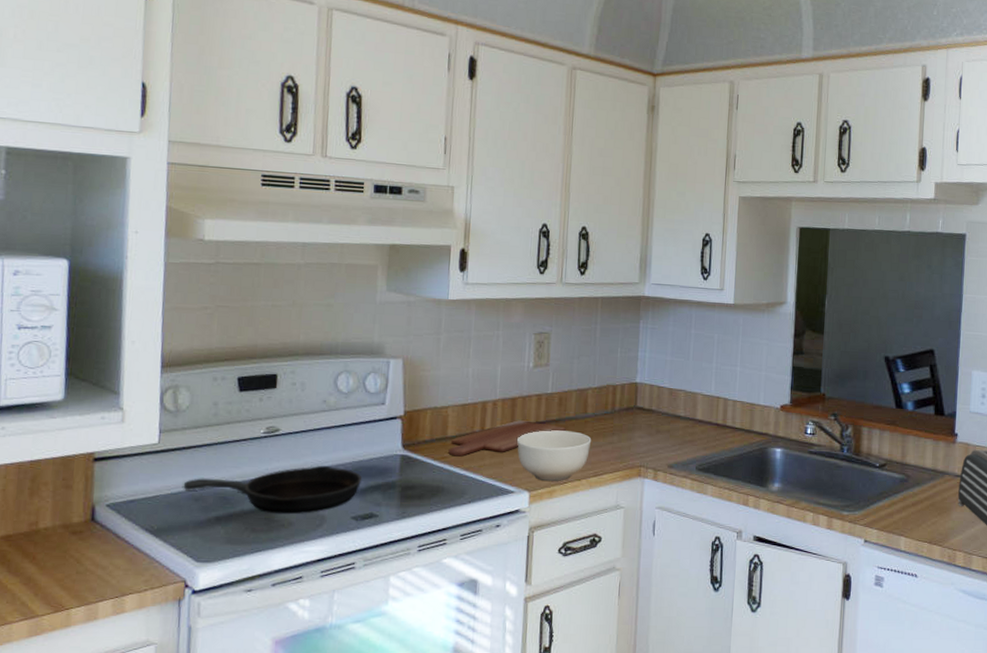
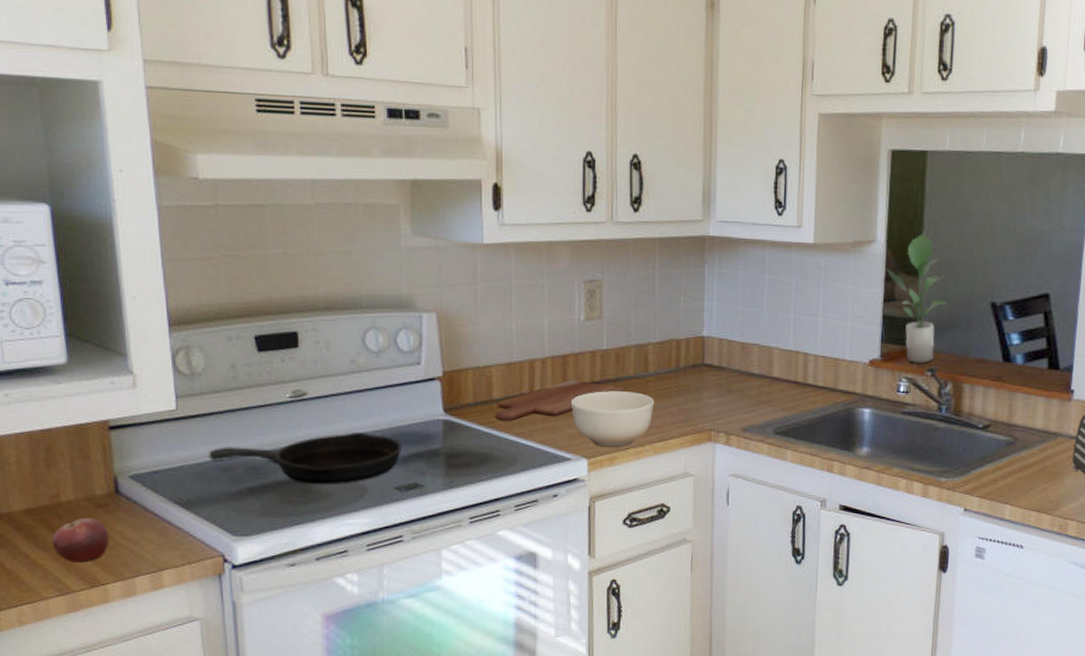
fruit: none [24,544,80,588] -> present [52,517,110,563]
potted plant: none [795,297,847,410] -> present [886,233,947,365]

